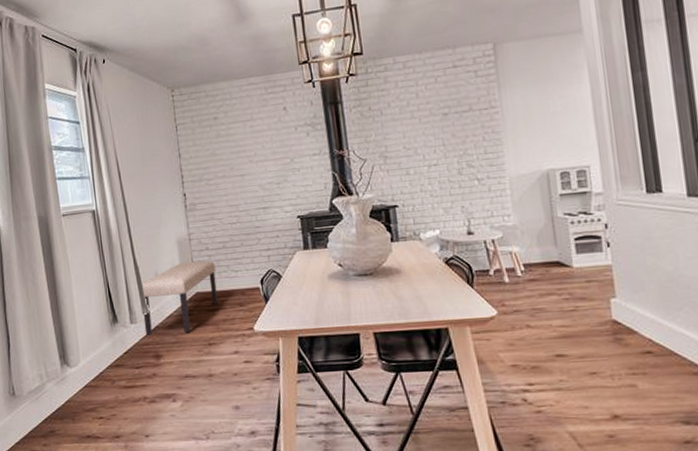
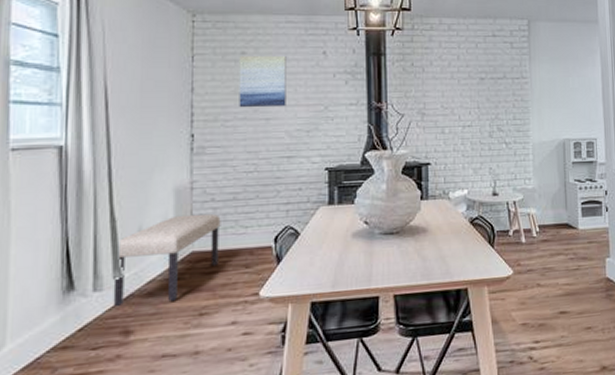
wall art: none [213,116,257,168] -> present [239,56,286,108]

